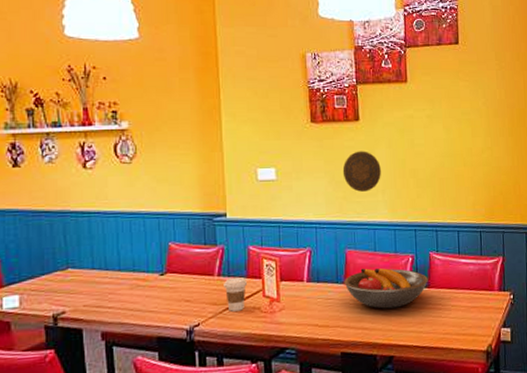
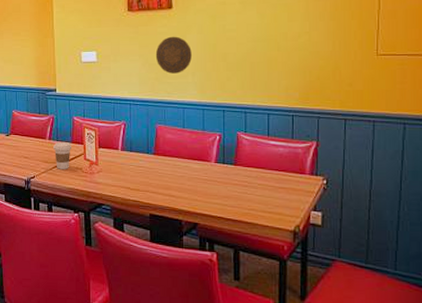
fruit bowl: present [344,268,428,309] -> none [154,142,235,181]

